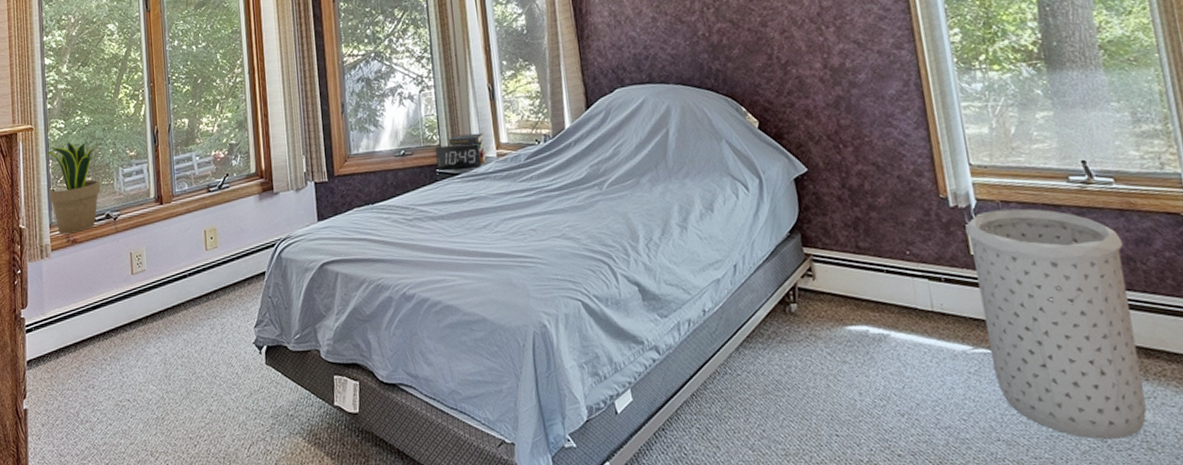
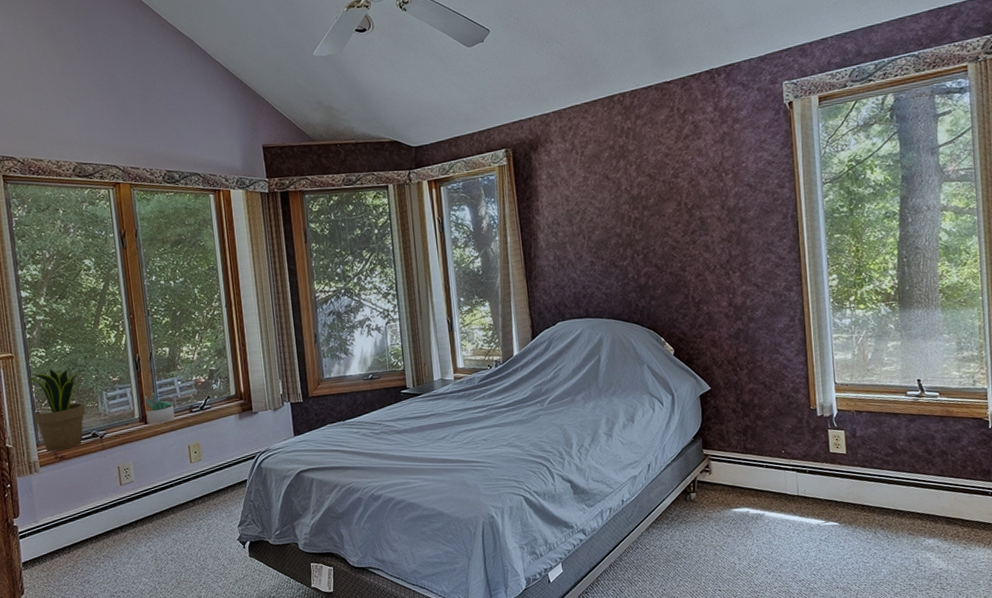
succulent plant: none [160,168,192,205] -> present [144,392,175,425]
alarm clock: present [435,142,481,171] -> none [400,368,440,392]
books: present [448,133,487,164] -> none [412,359,445,386]
laundry basket: present [964,208,1147,439] -> none [827,416,943,584]

